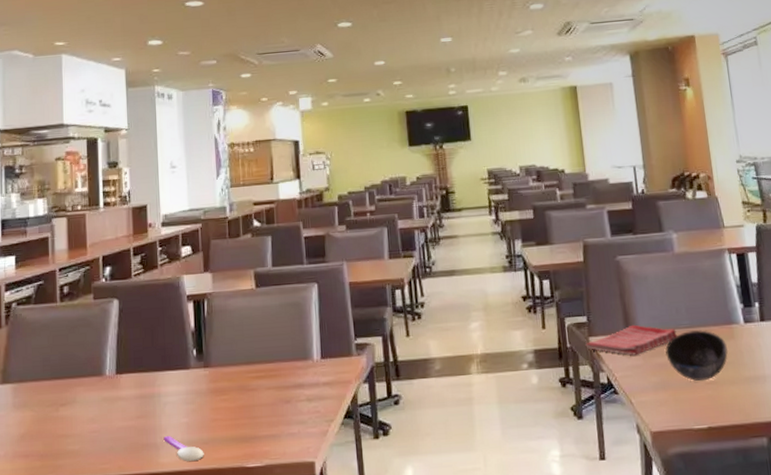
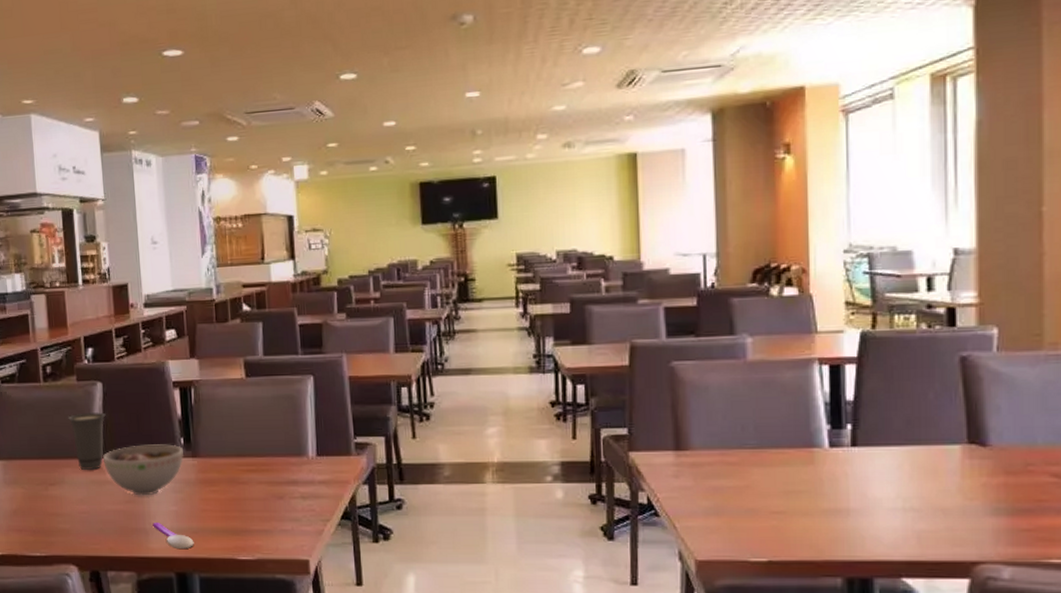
cup: none [82,329,121,388] -> present [67,412,106,470]
bowl: none [117,356,196,410] -> present [103,444,184,496]
dish towel: present [585,324,677,356] -> none [624,441,740,476]
bowl: present [665,330,729,382] -> none [723,452,805,510]

